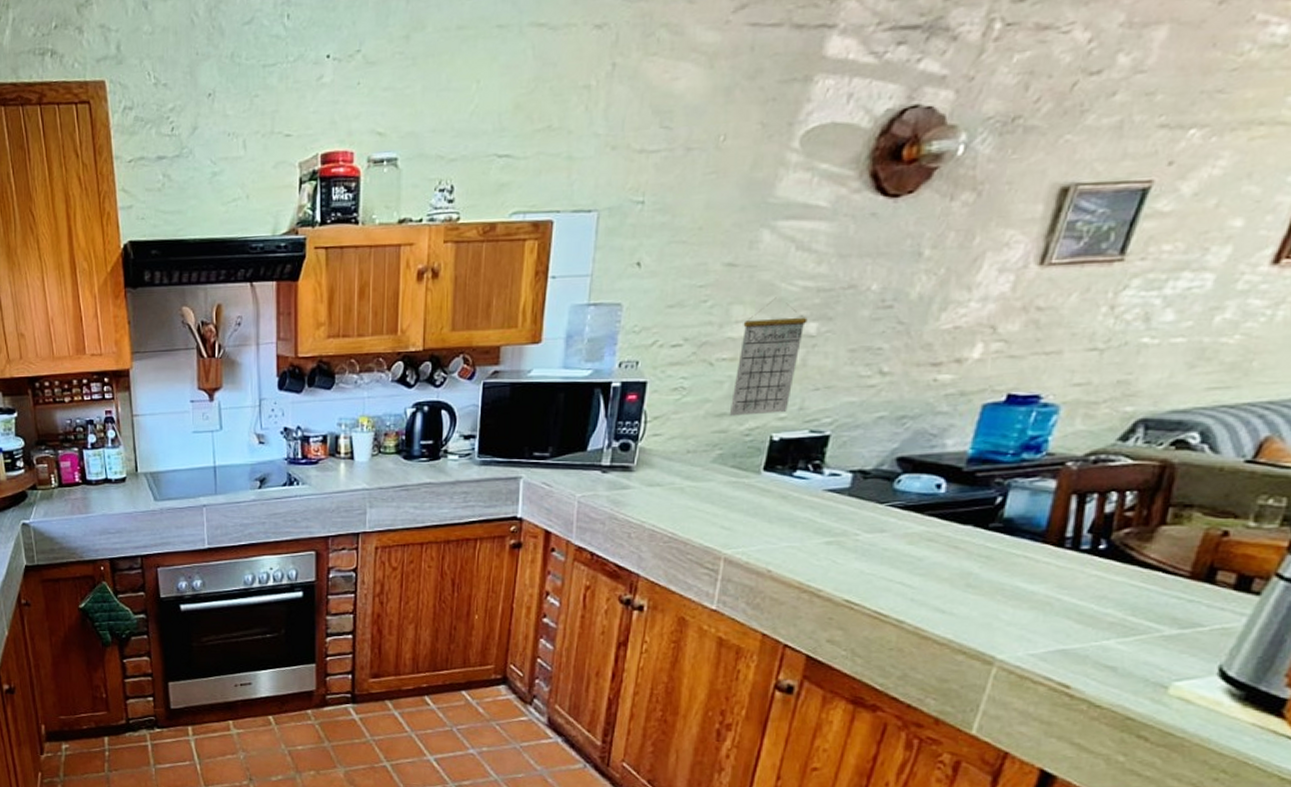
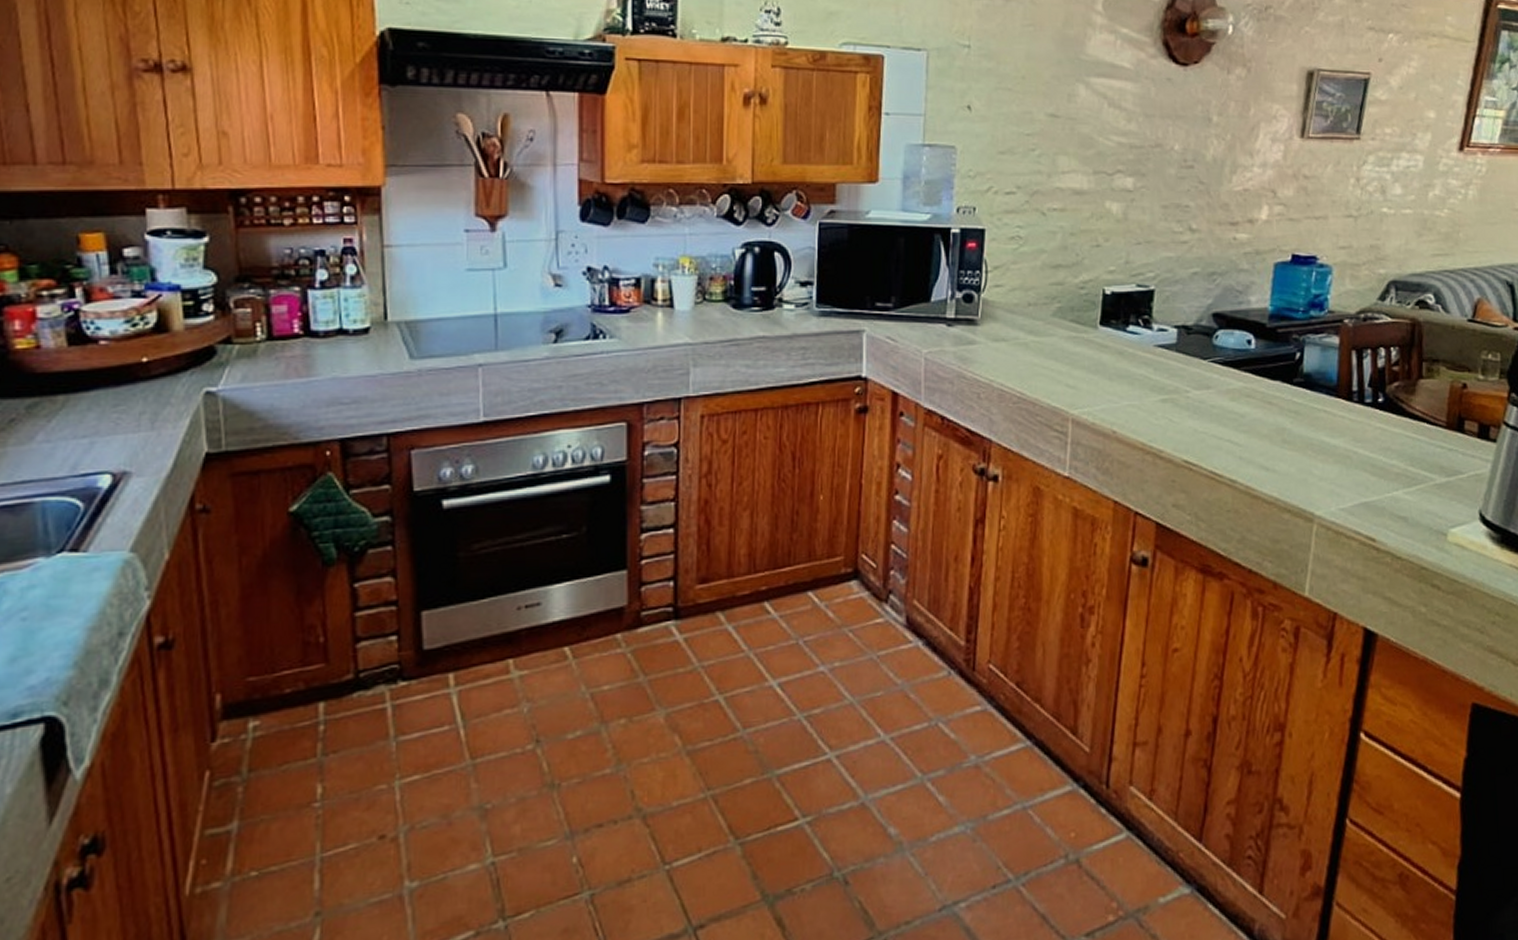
calendar: present [729,297,808,416] -> none [1064,150,1125,268]

